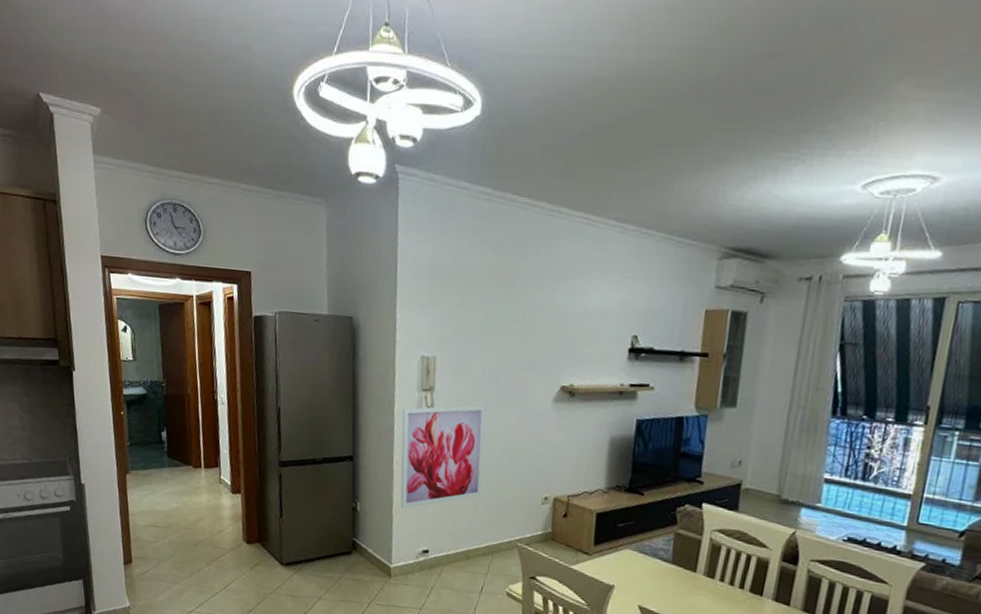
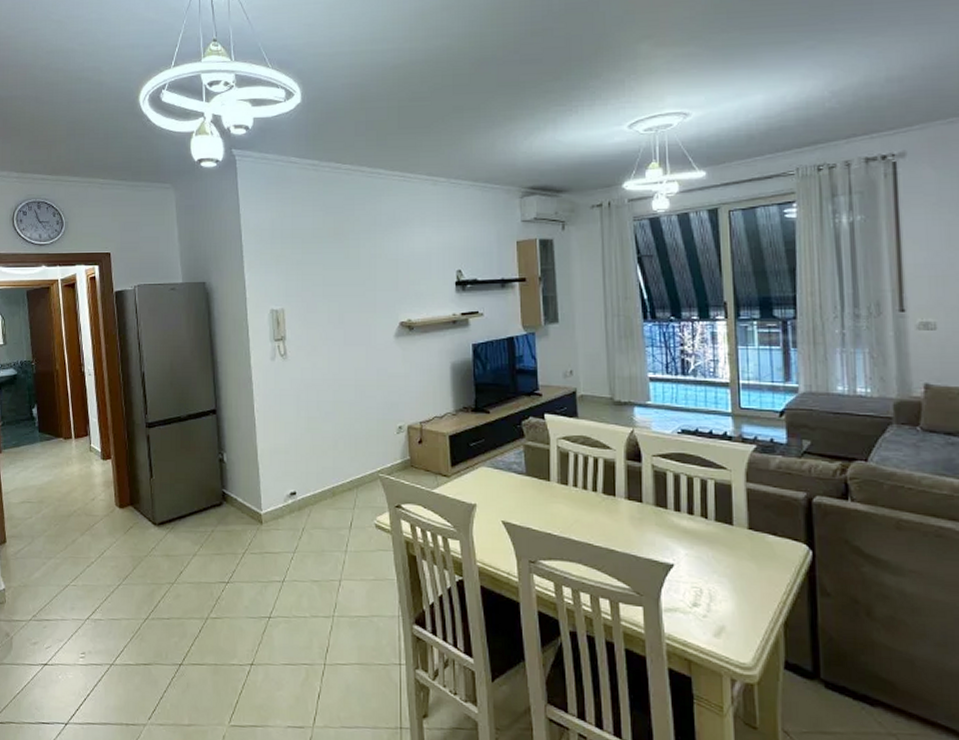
wall art: present [400,405,486,509] -> none [259,348,340,454]

